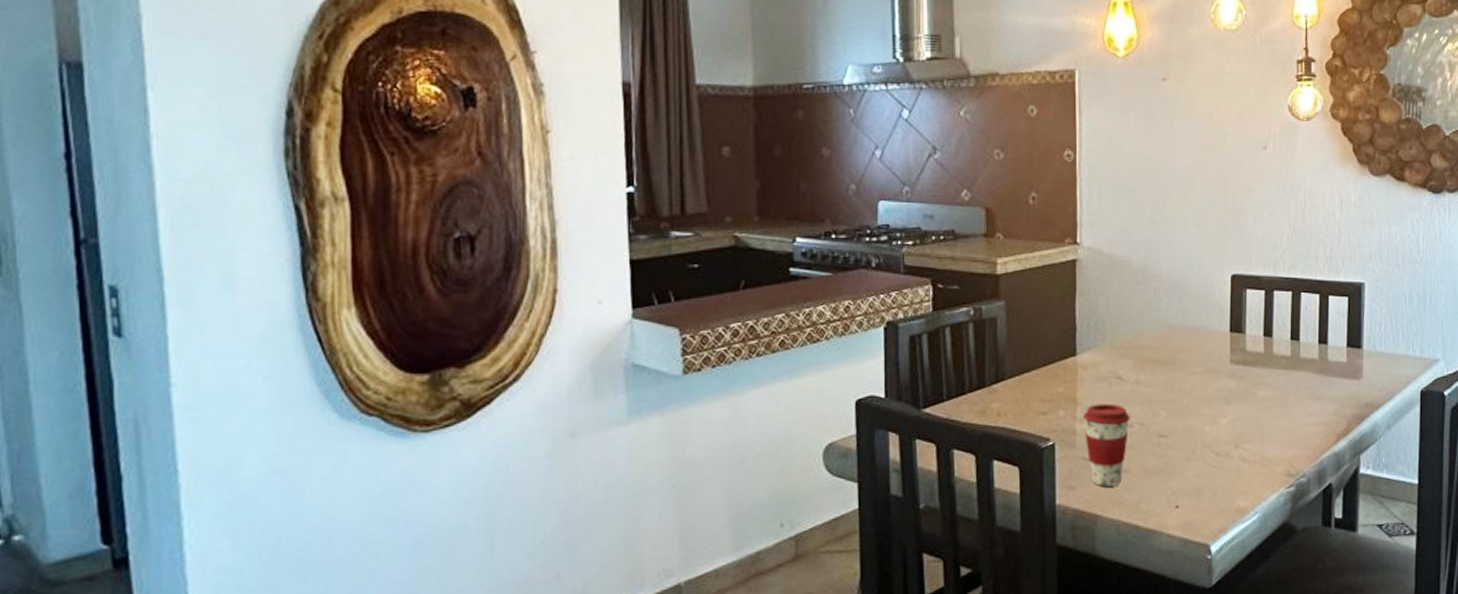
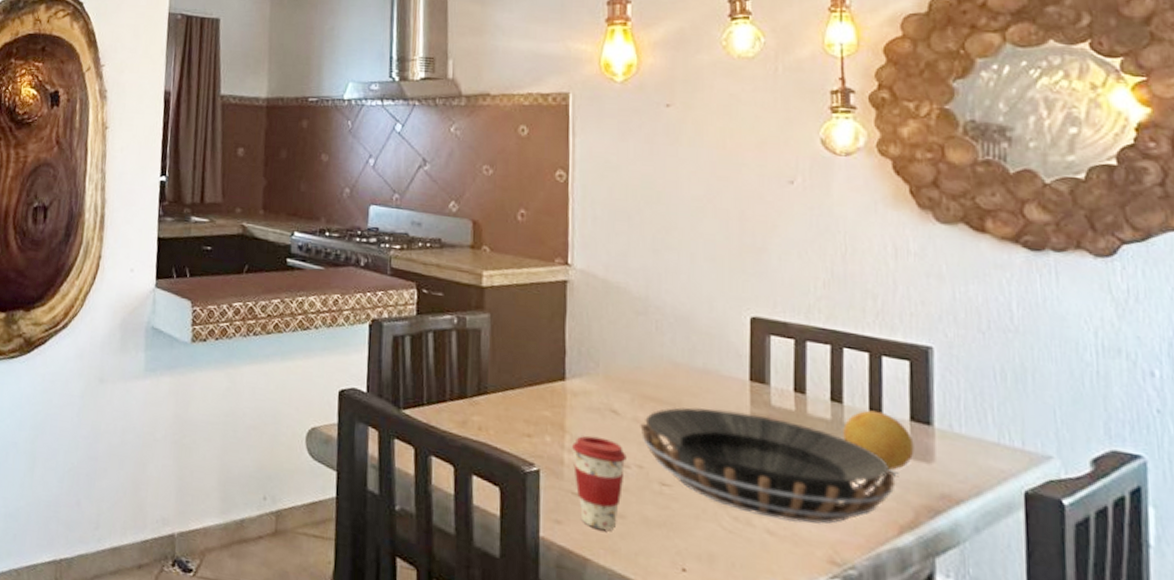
decorative bowl: none [1141,361,1335,449] -> present [640,407,896,524]
fruit: none [1299,343,1349,391] -> present [843,410,914,471]

